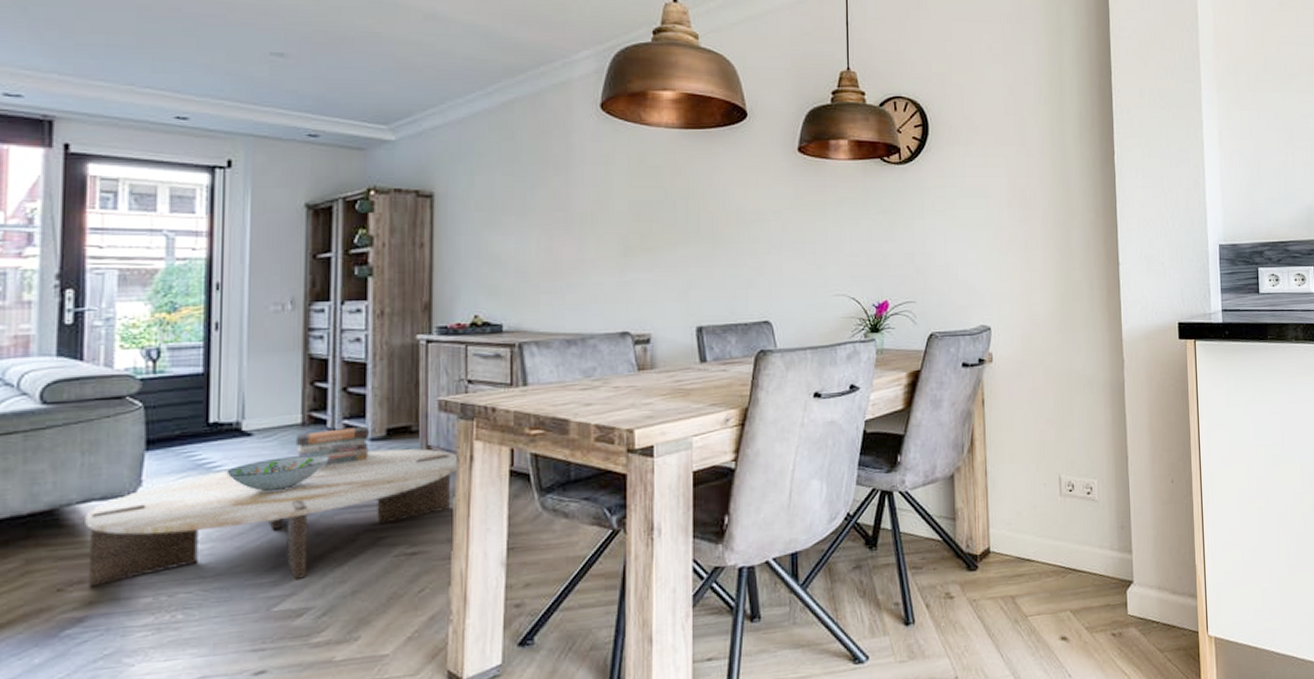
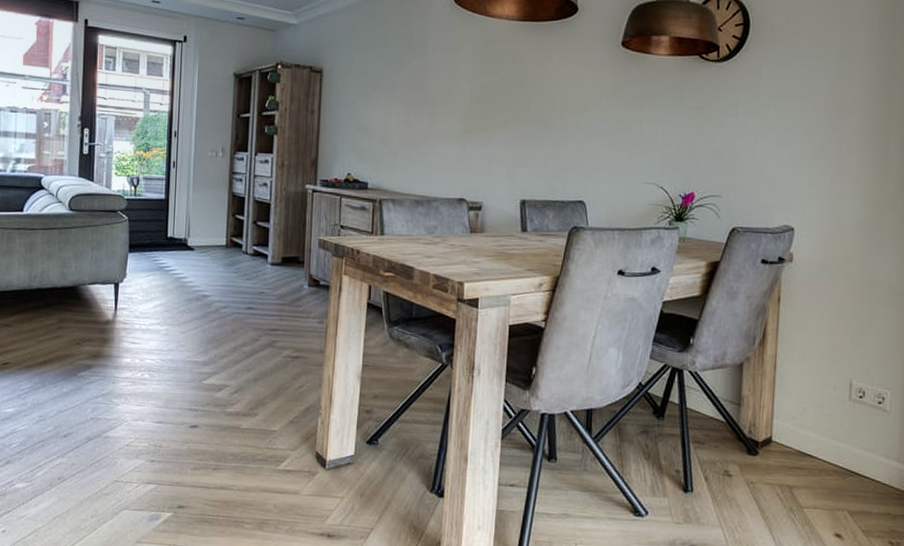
coffee table: present [85,448,460,587] -> none [93,272,332,364]
decorative bowl: present [226,455,329,492] -> none [177,269,243,295]
book stack: present [295,425,371,466] -> none [221,252,271,280]

